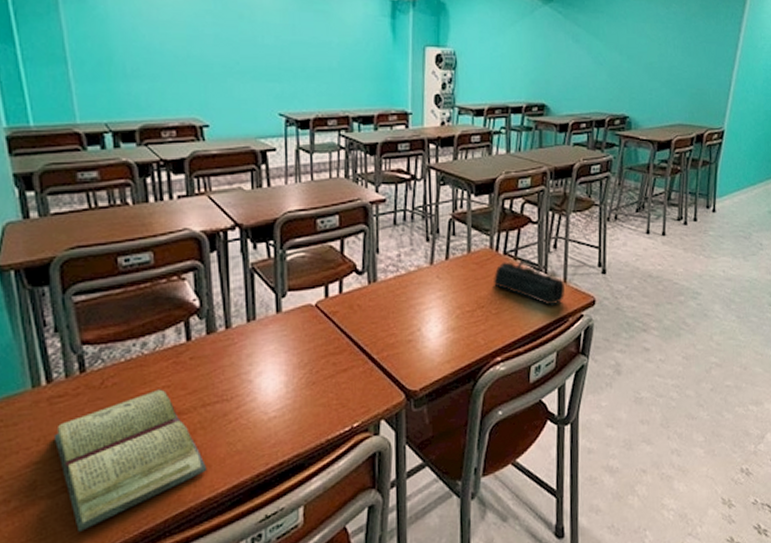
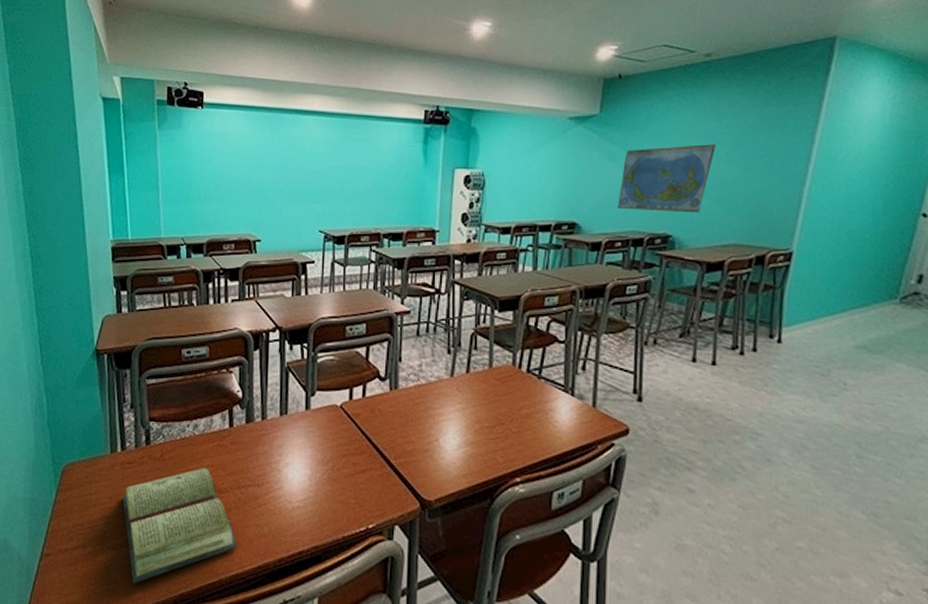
pencil case: present [494,259,565,306] -> none [515,379,594,430]
world map: none [582,29,664,95] -> present [618,144,715,213]

